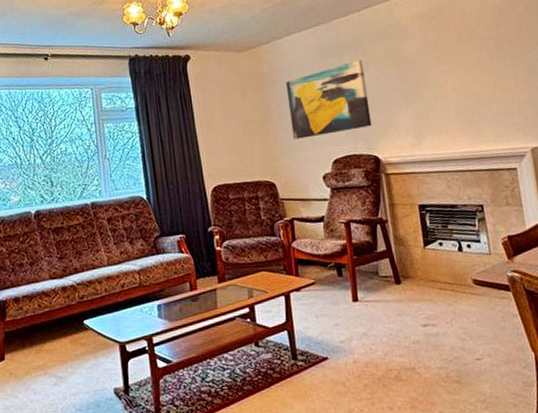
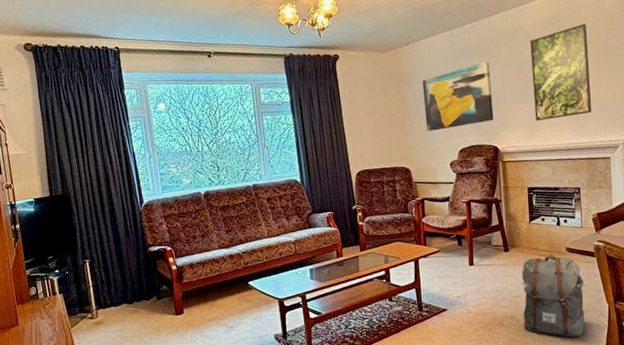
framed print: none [408,16,488,126] -> present [530,23,591,121]
backpack: none [418,287,508,397] -> present [521,254,586,337]

